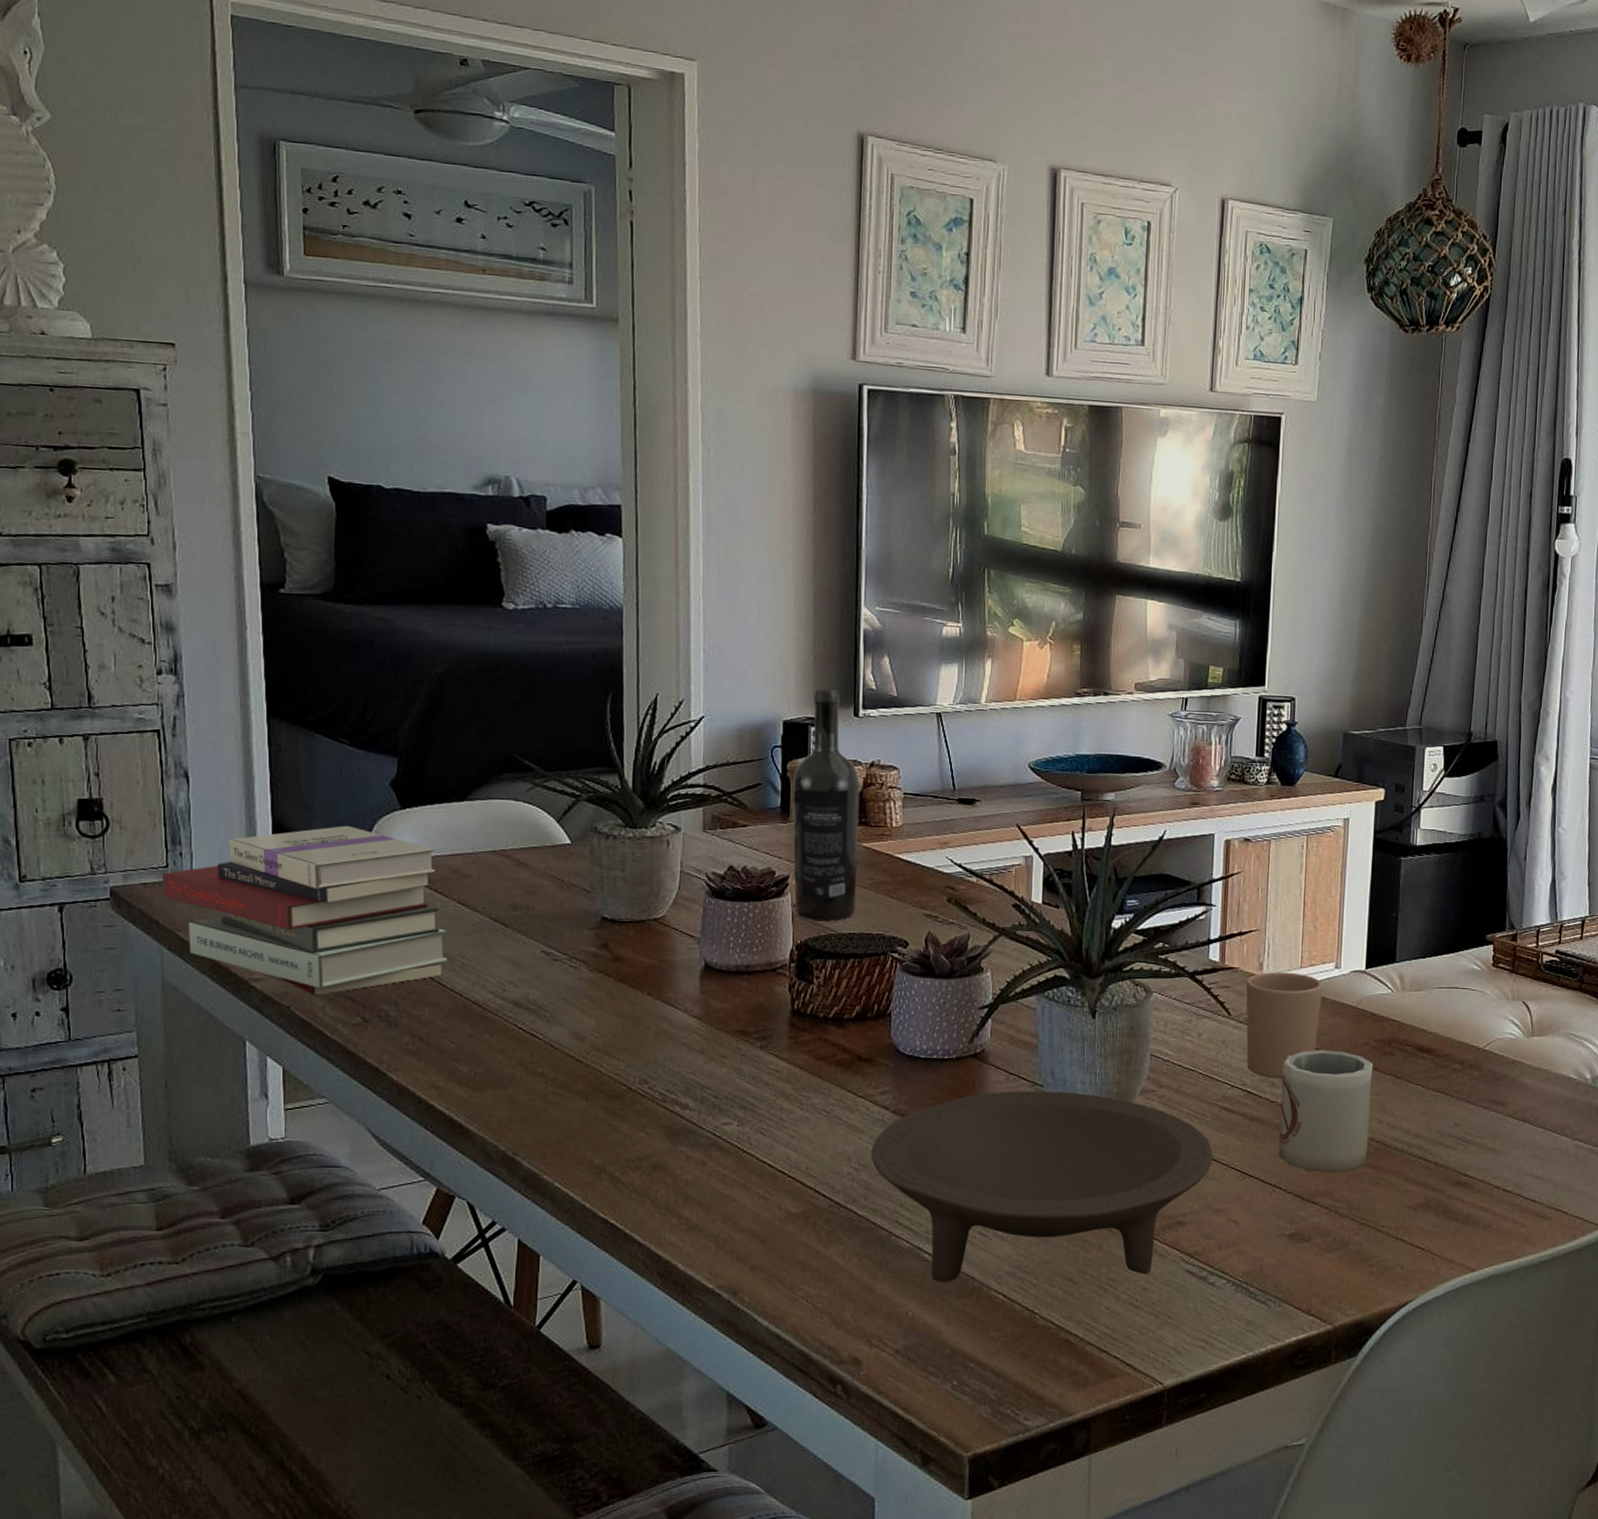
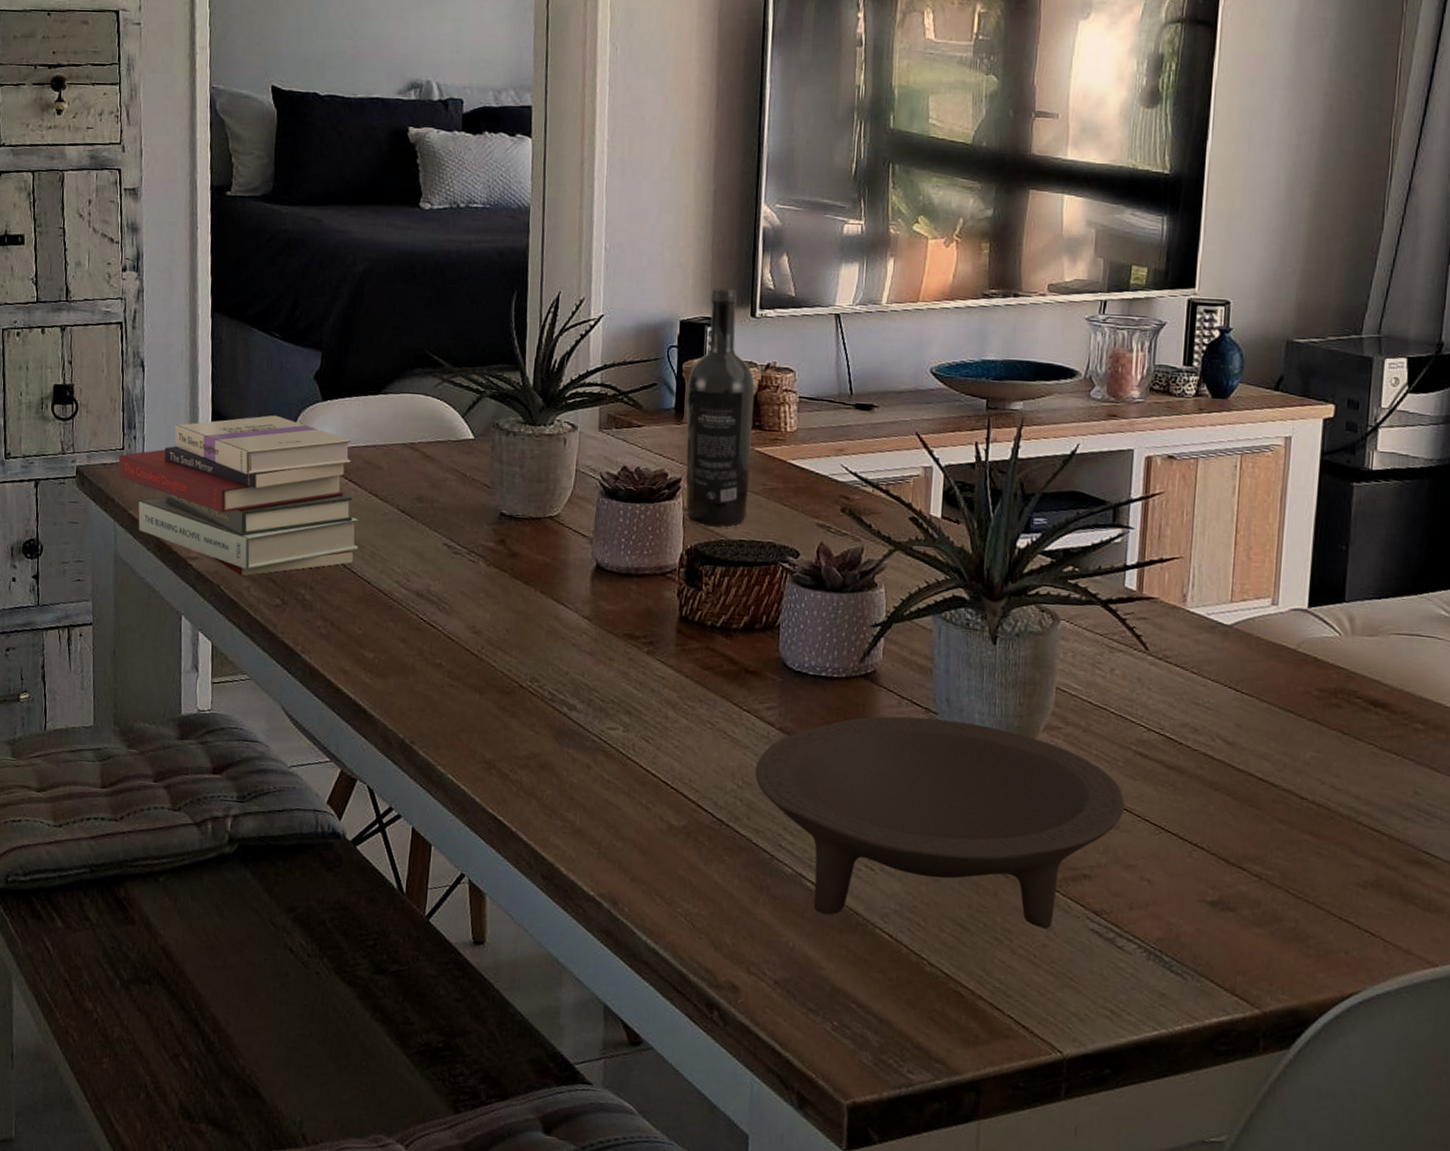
mug: present [1246,972,1323,1079] -> none [1165,605,1257,725]
cup: present [1278,1050,1374,1173] -> none [1200,695,1316,836]

